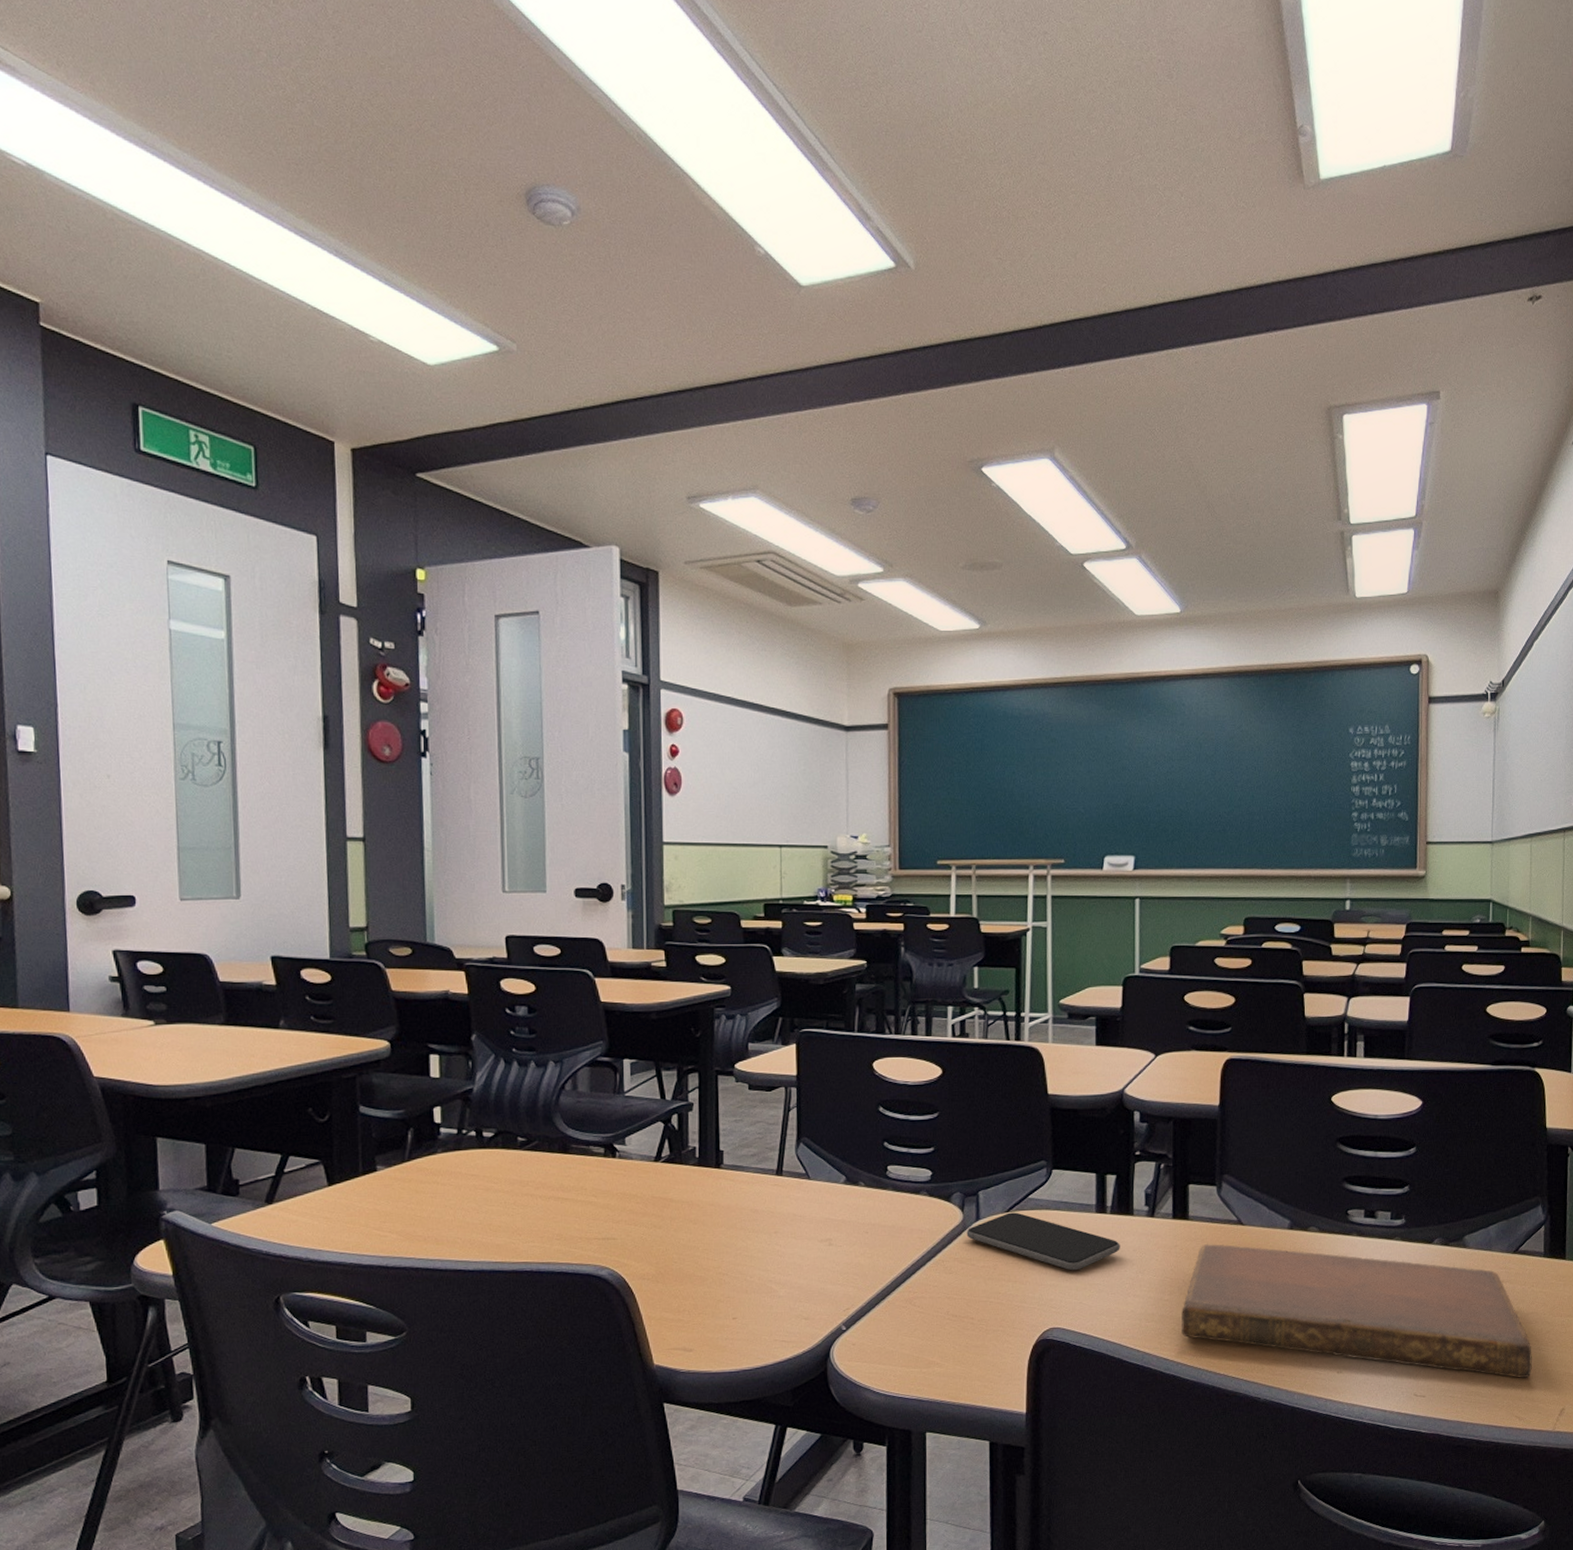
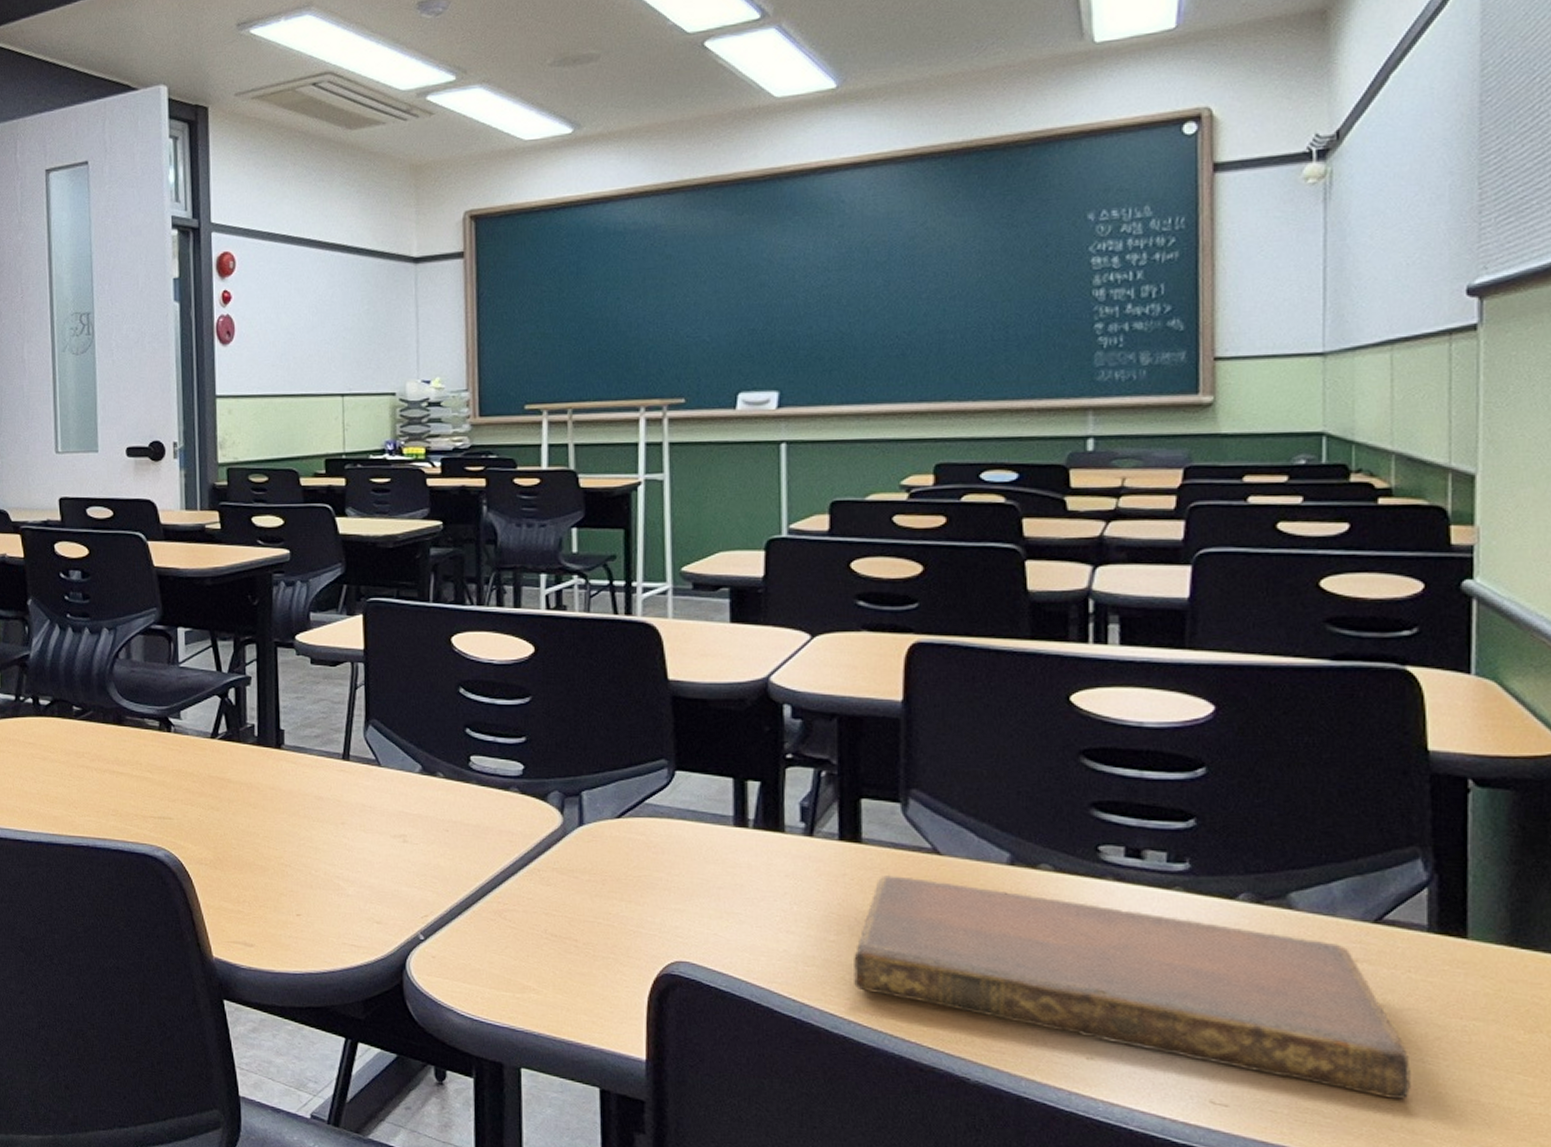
smartphone: present [966,1212,1120,1271] -> none [567,819,767,895]

